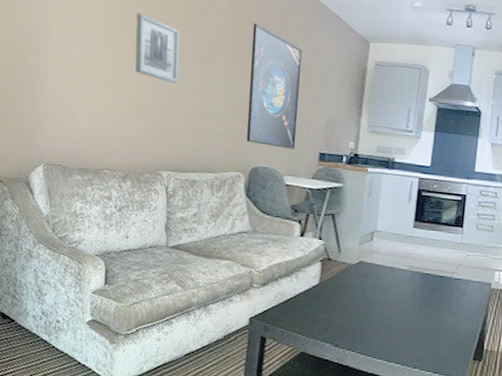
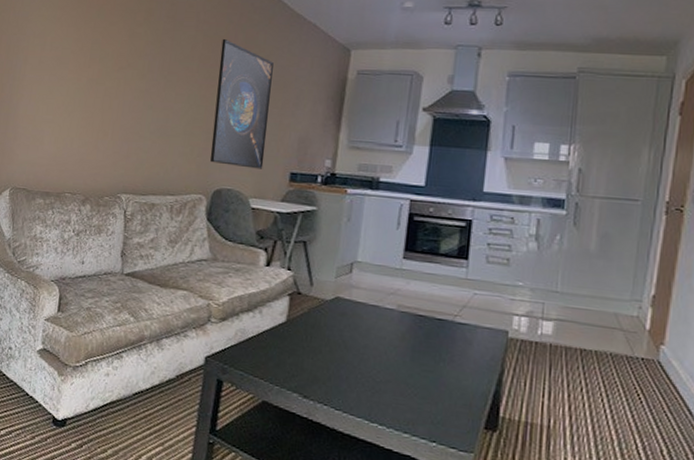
wall art: present [135,13,180,84] -> none [102,38,147,105]

